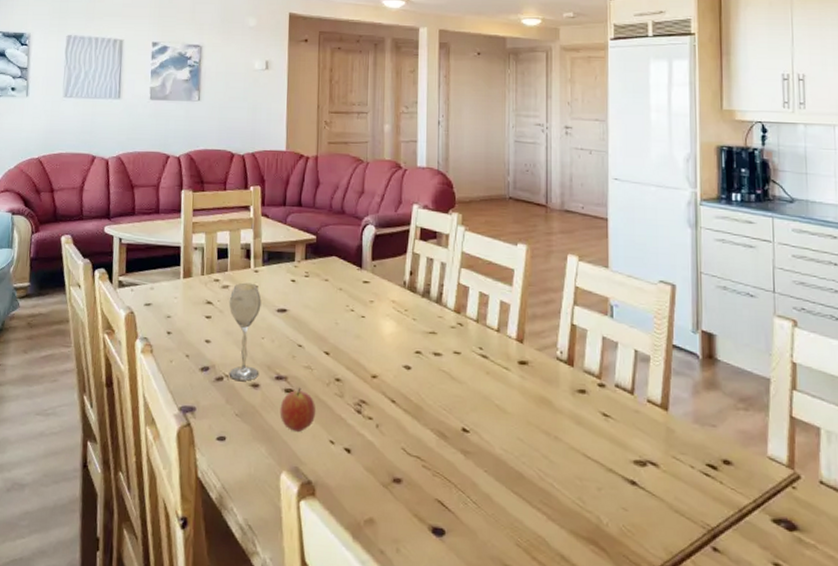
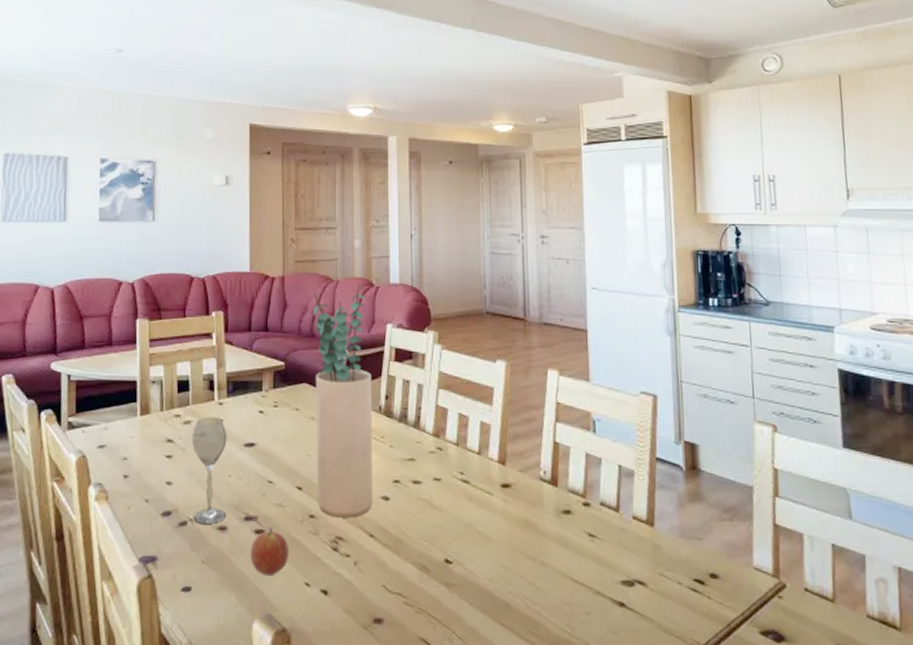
vase: none [343,164,398,384] -> present [314,282,374,518]

